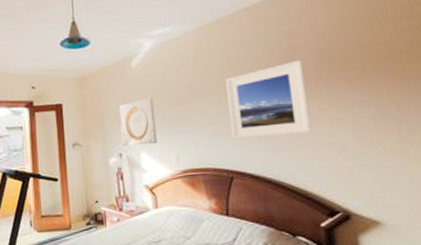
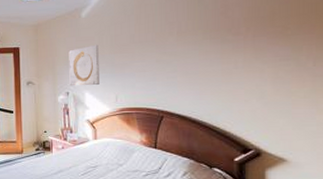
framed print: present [225,59,312,139] -> none [163,16,235,84]

